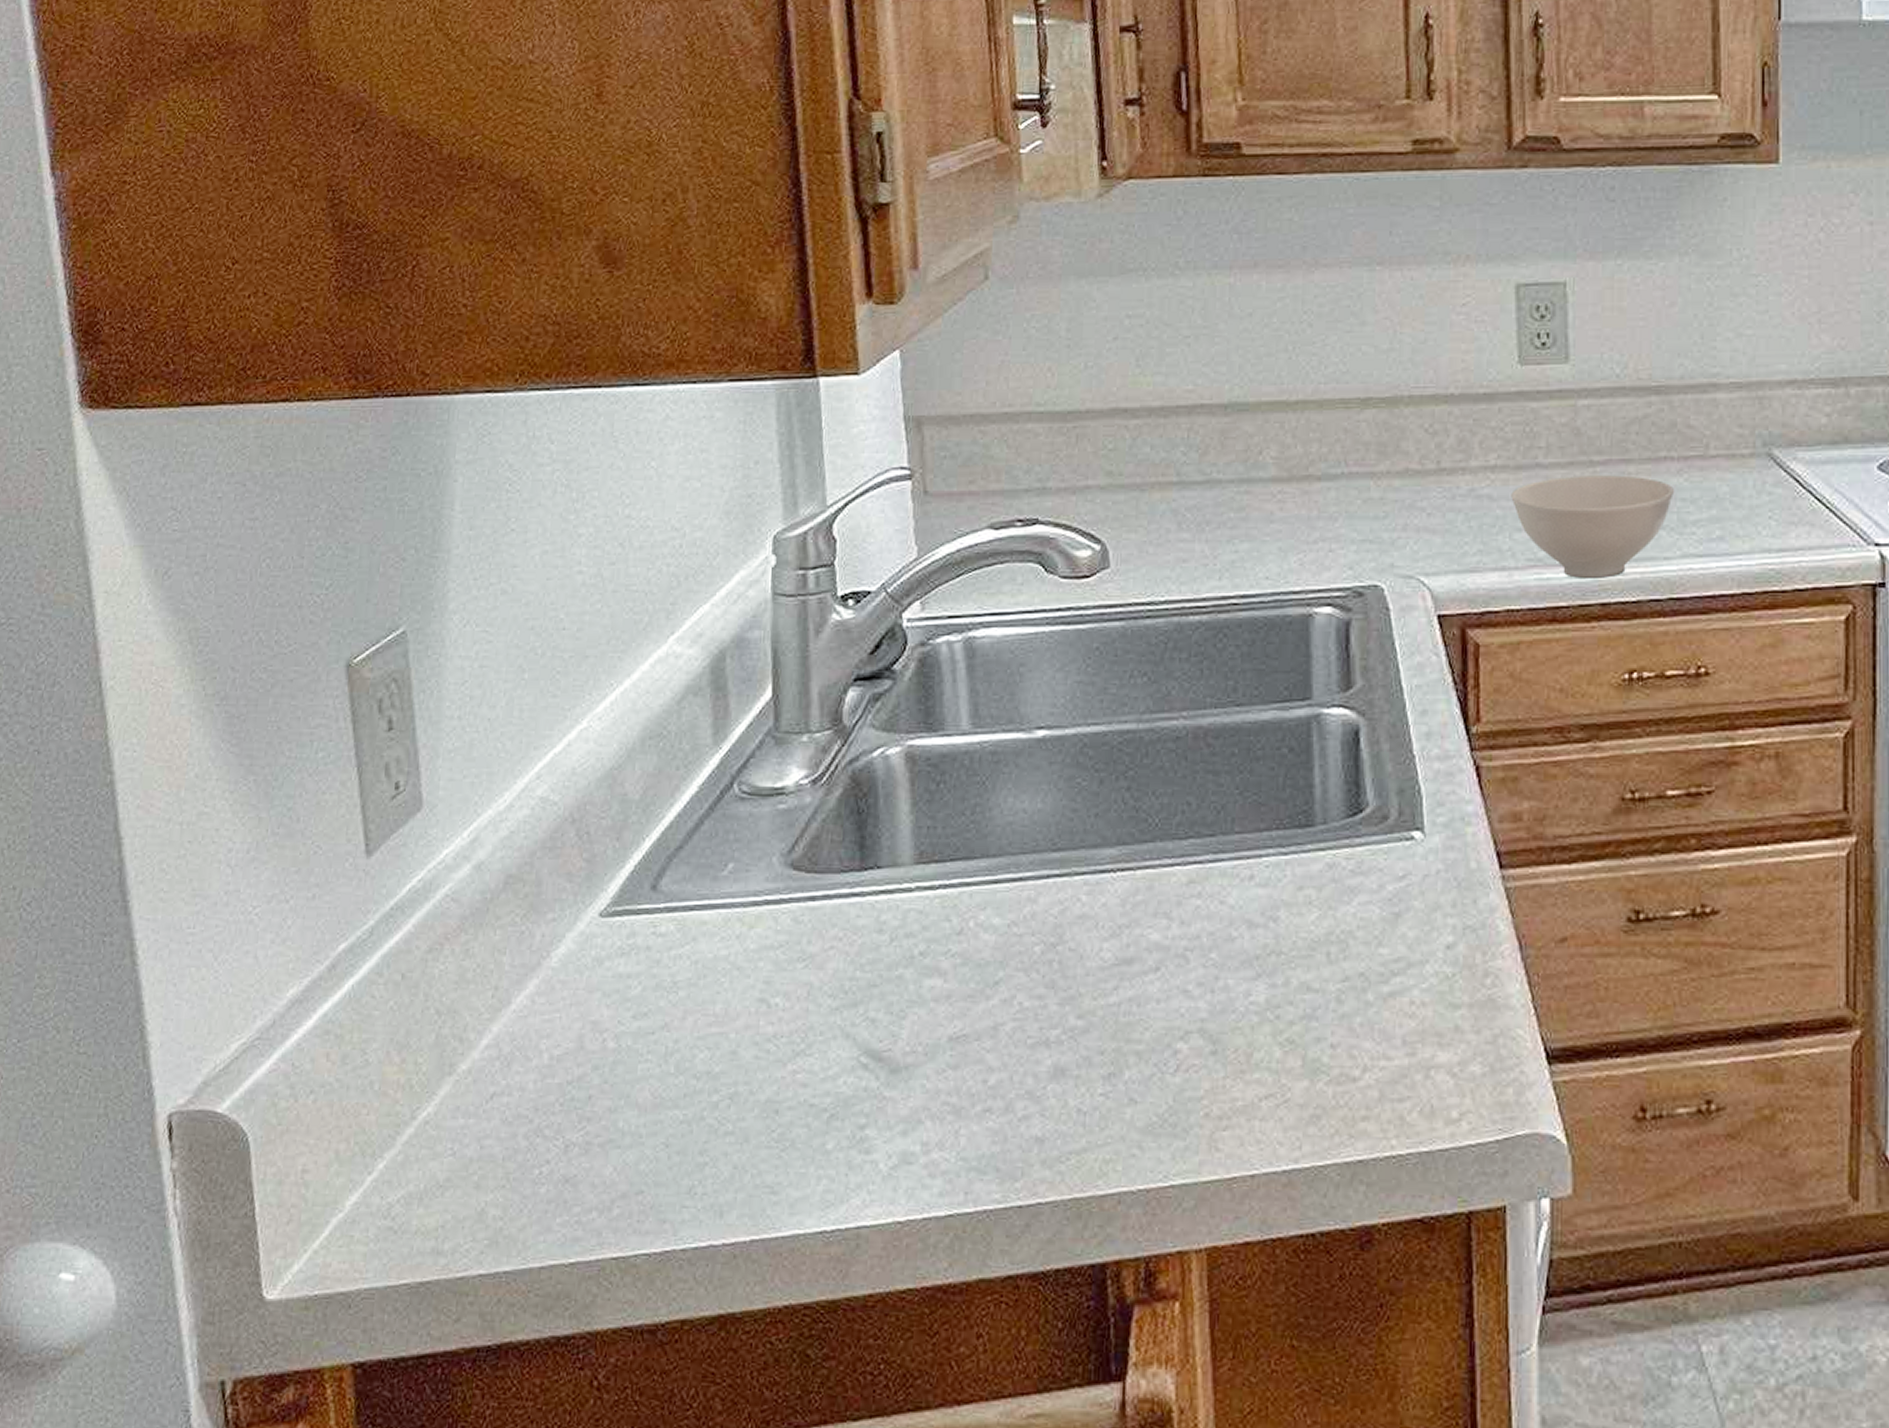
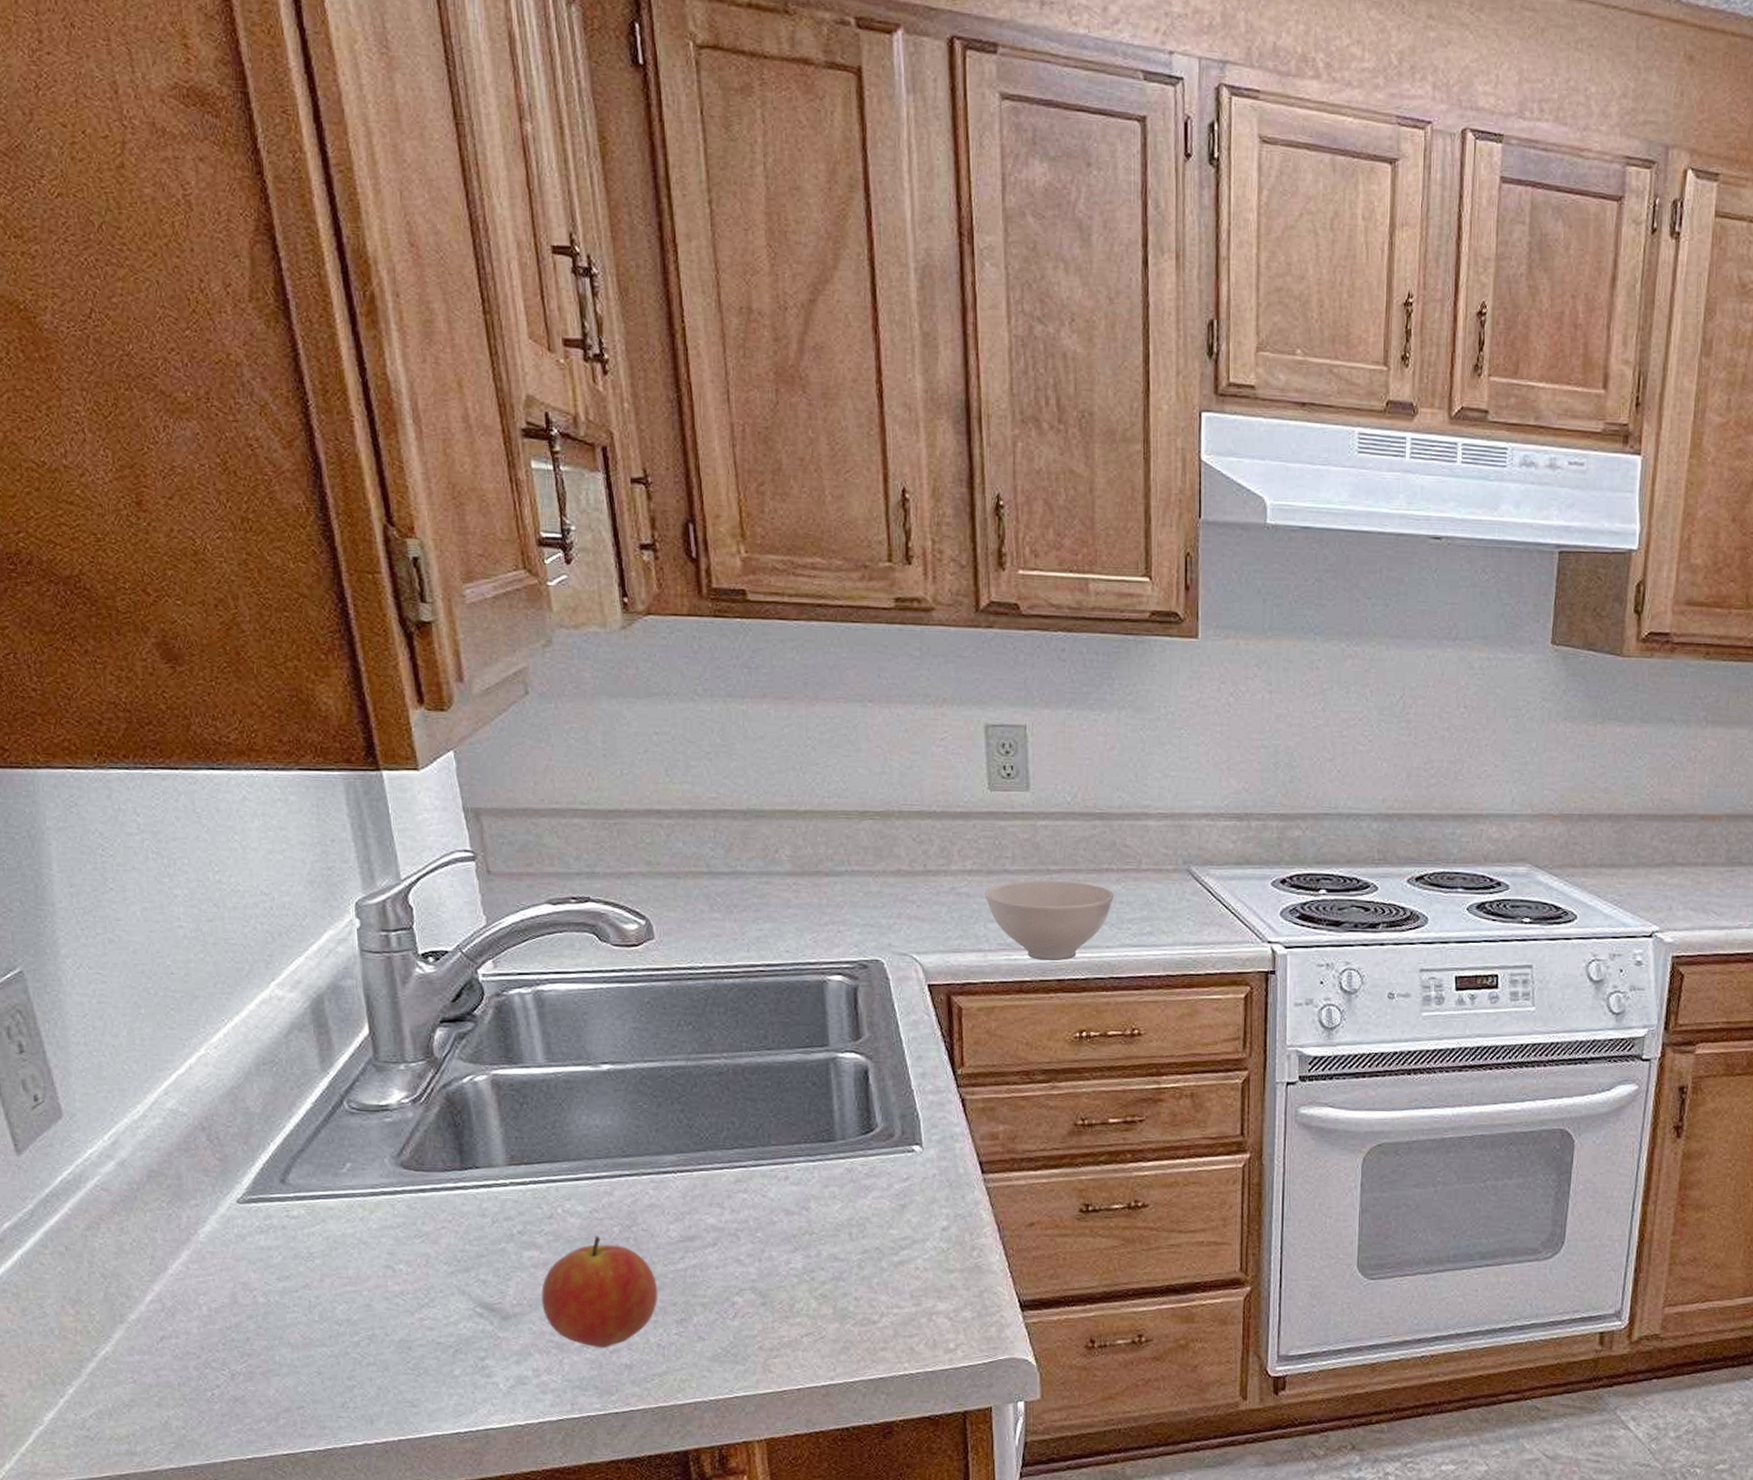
fruit: none [940,958,1084,1114] -> present [541,1236,658,1348]

